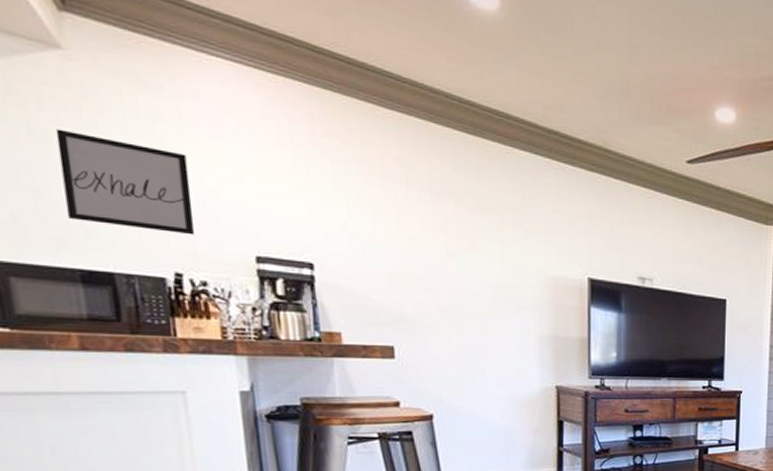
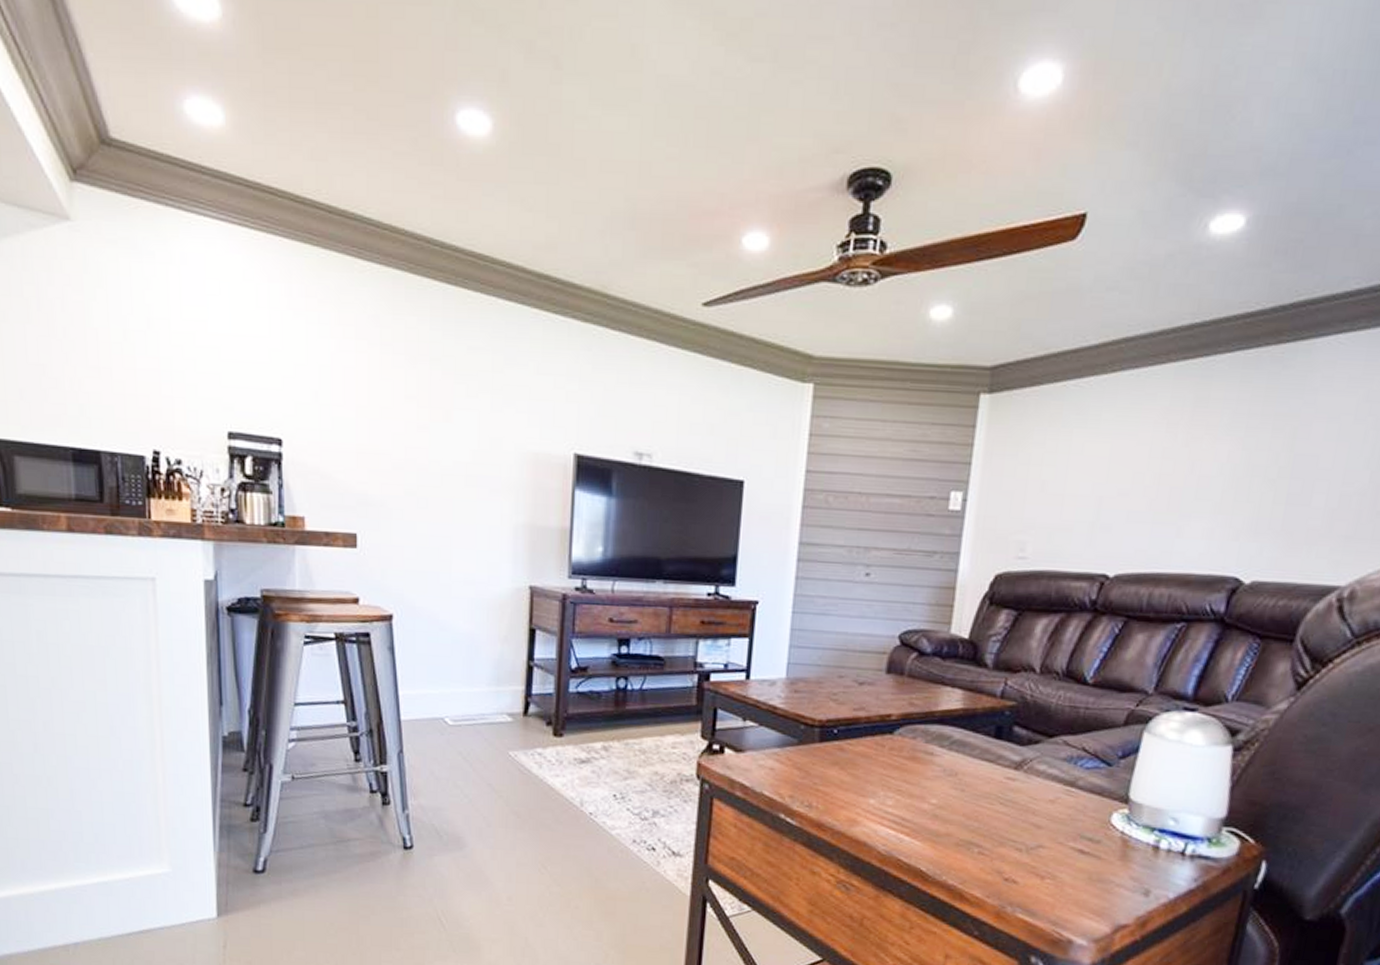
wall art: present [55,129,195,235] -> none [60,303,174,410]

